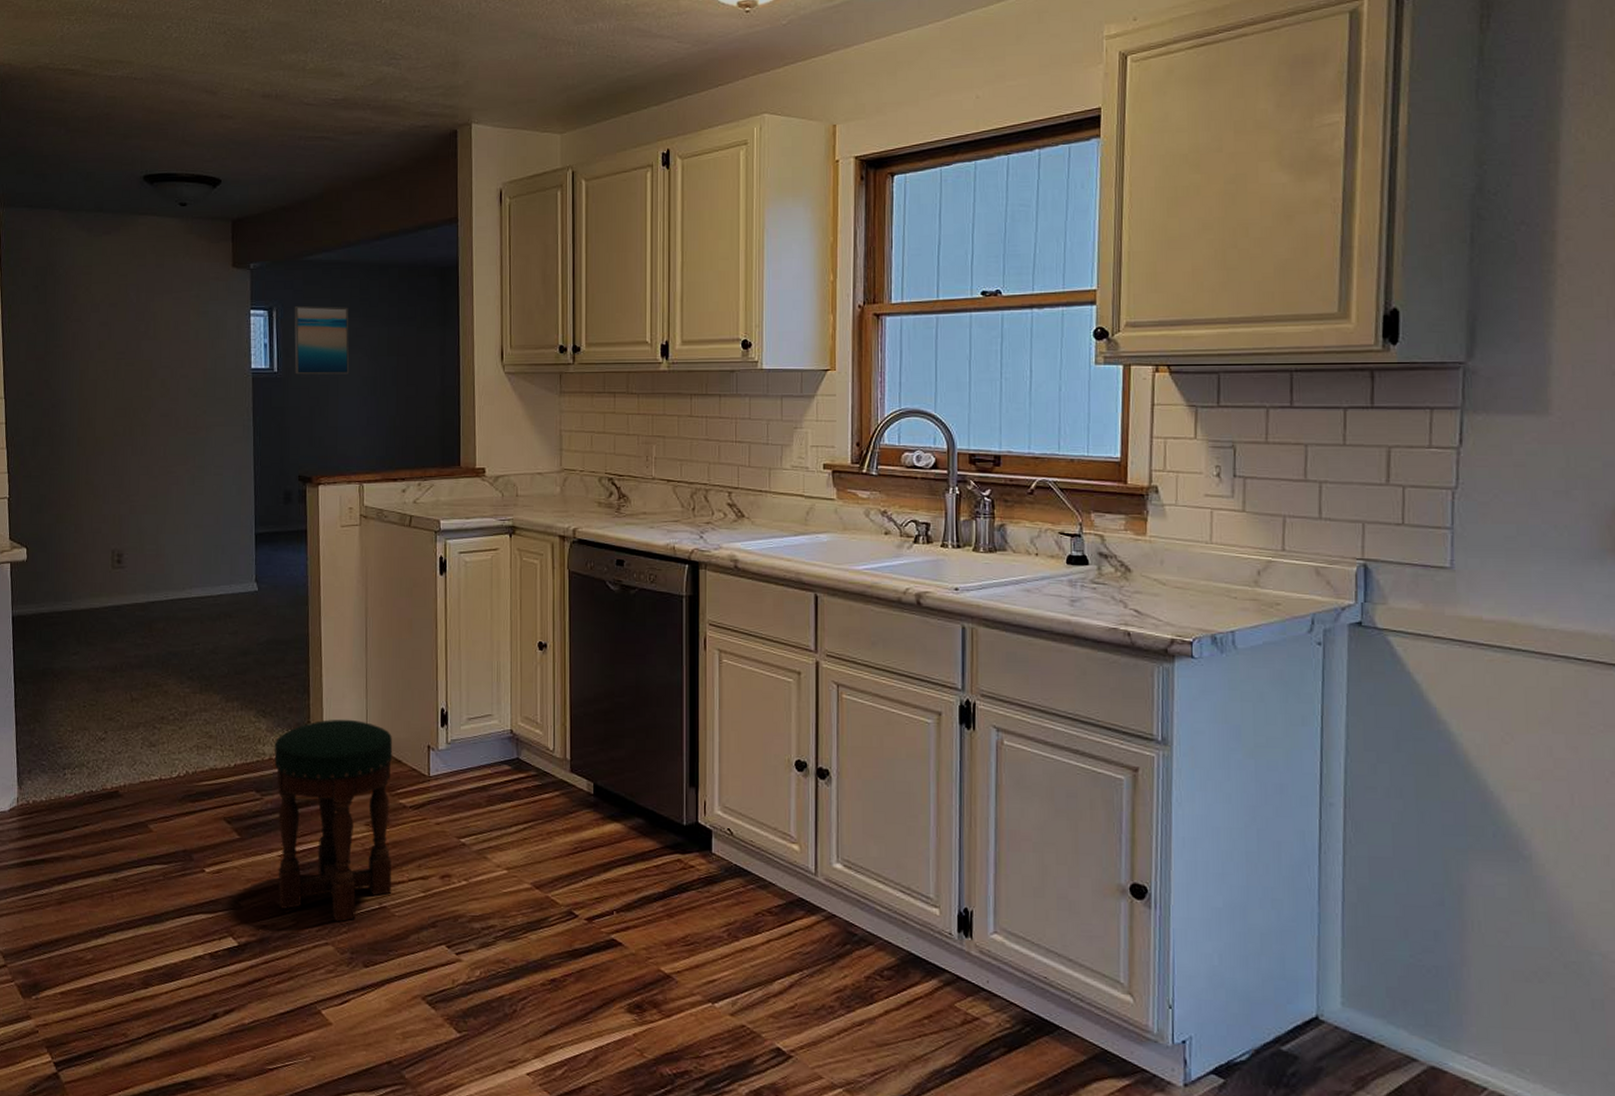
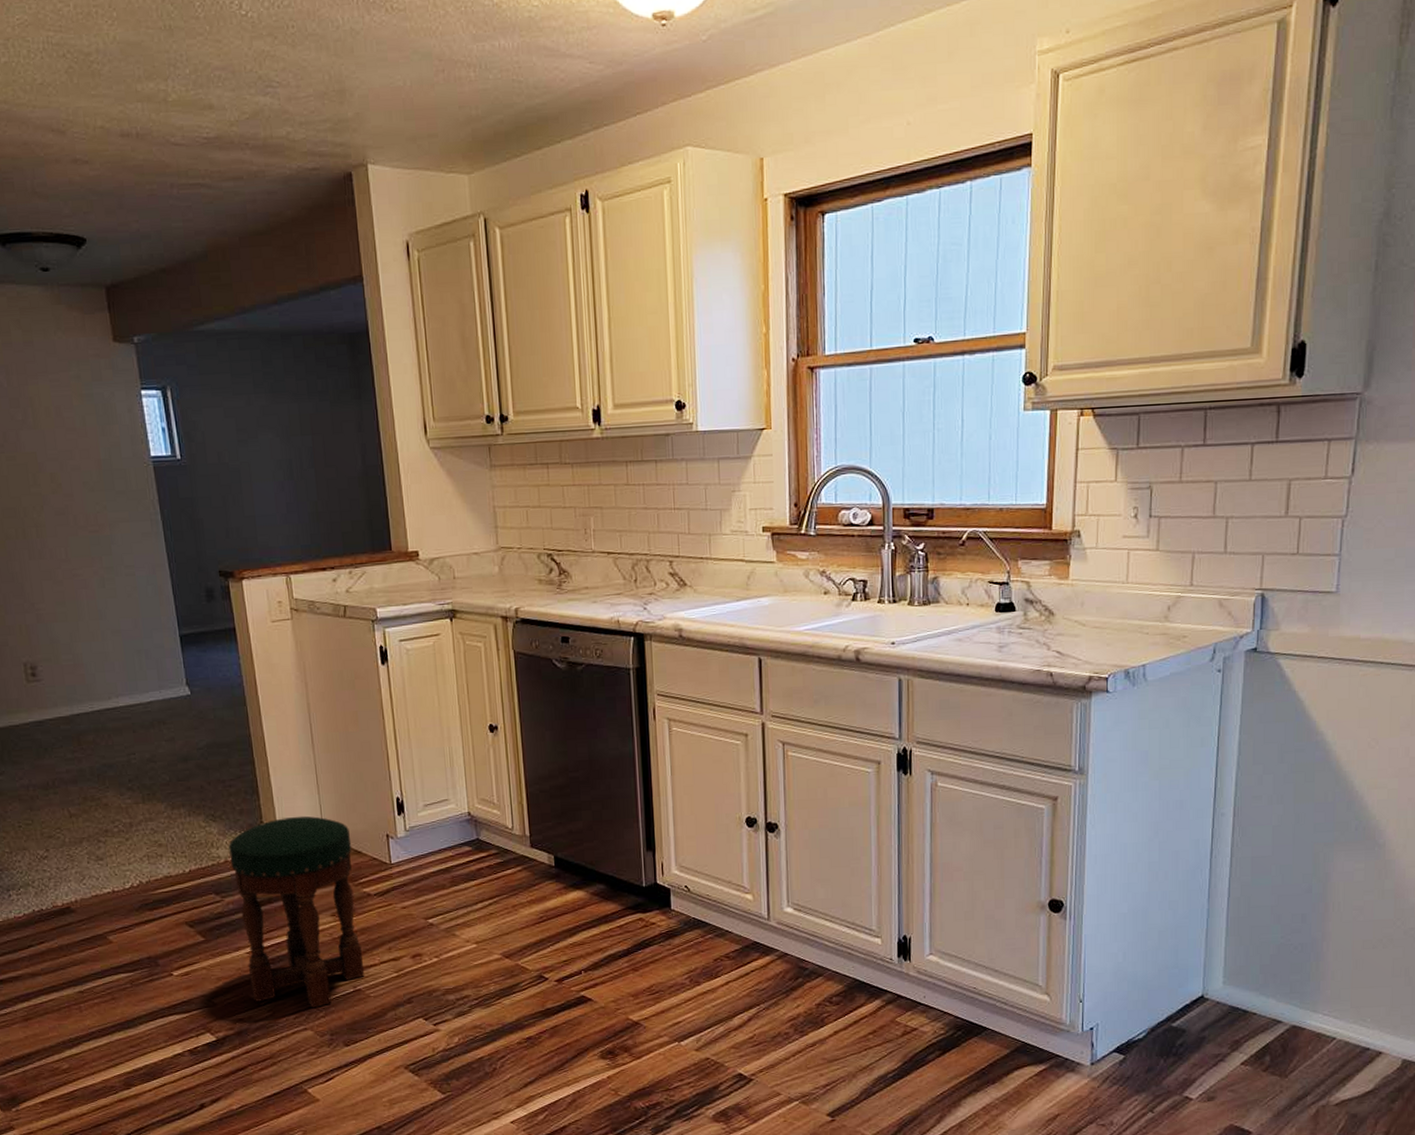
wall art: present [294,305,350,375] -> none [190,382,261,461]

